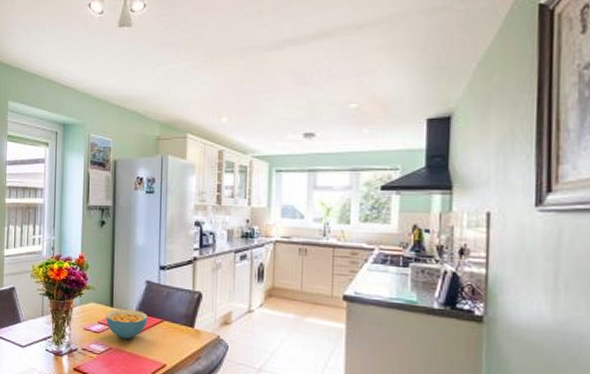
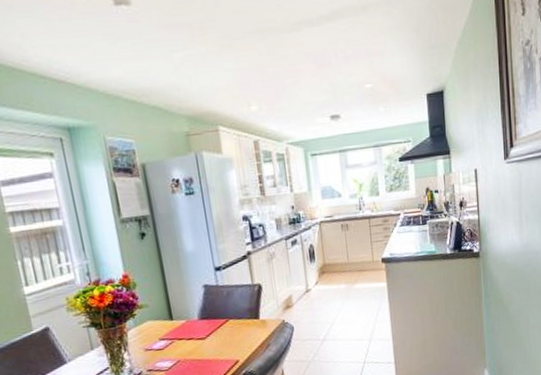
cereal bowl: present [105,309,149,339] -> none [166,316,213,348]

